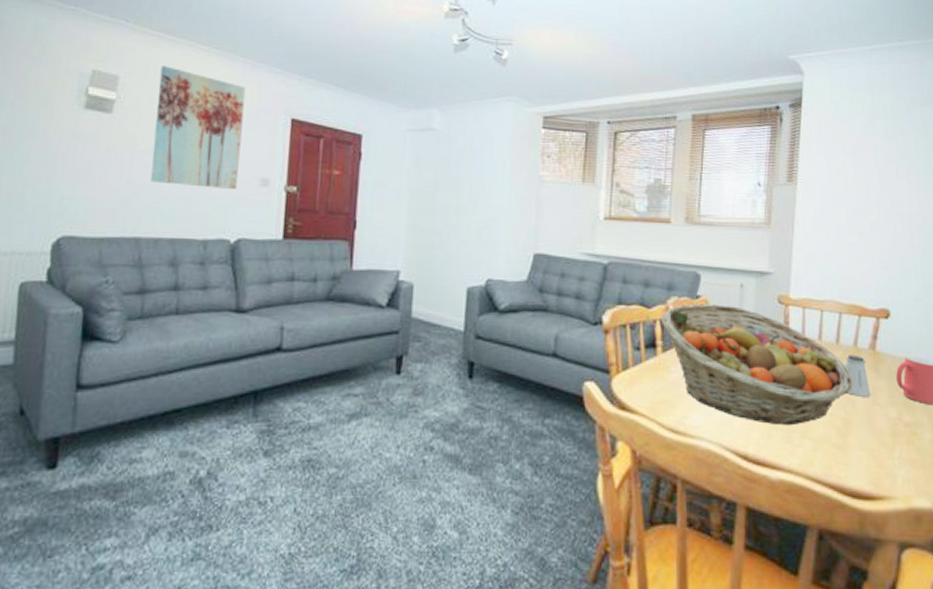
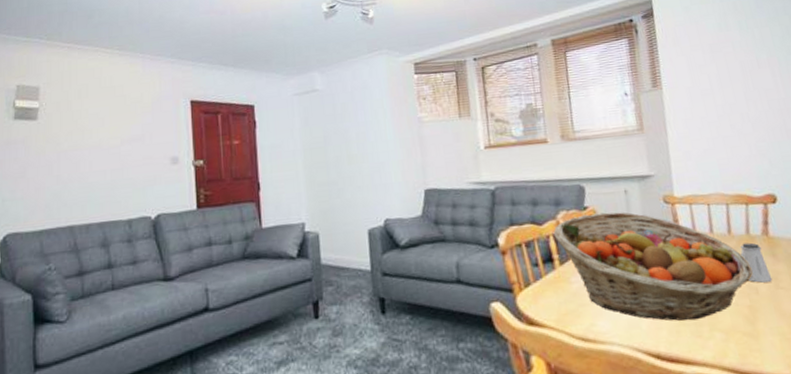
wall art: present [150,66,246,189] -> none [74,71,151,175]

